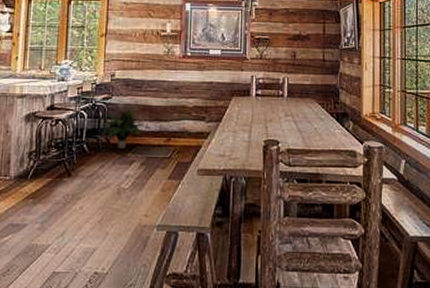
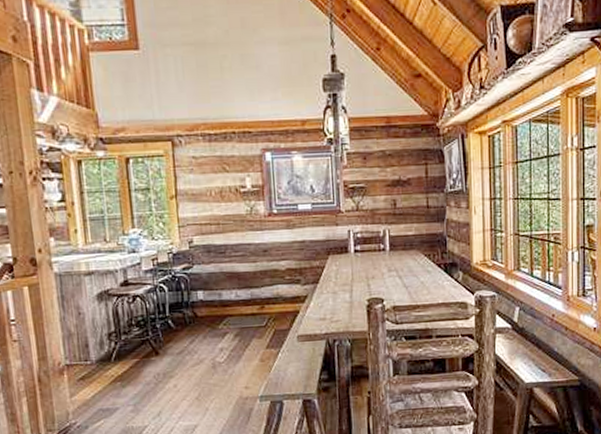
potted plant: present [101,109,149,149] -> none [185,278,239,321]

